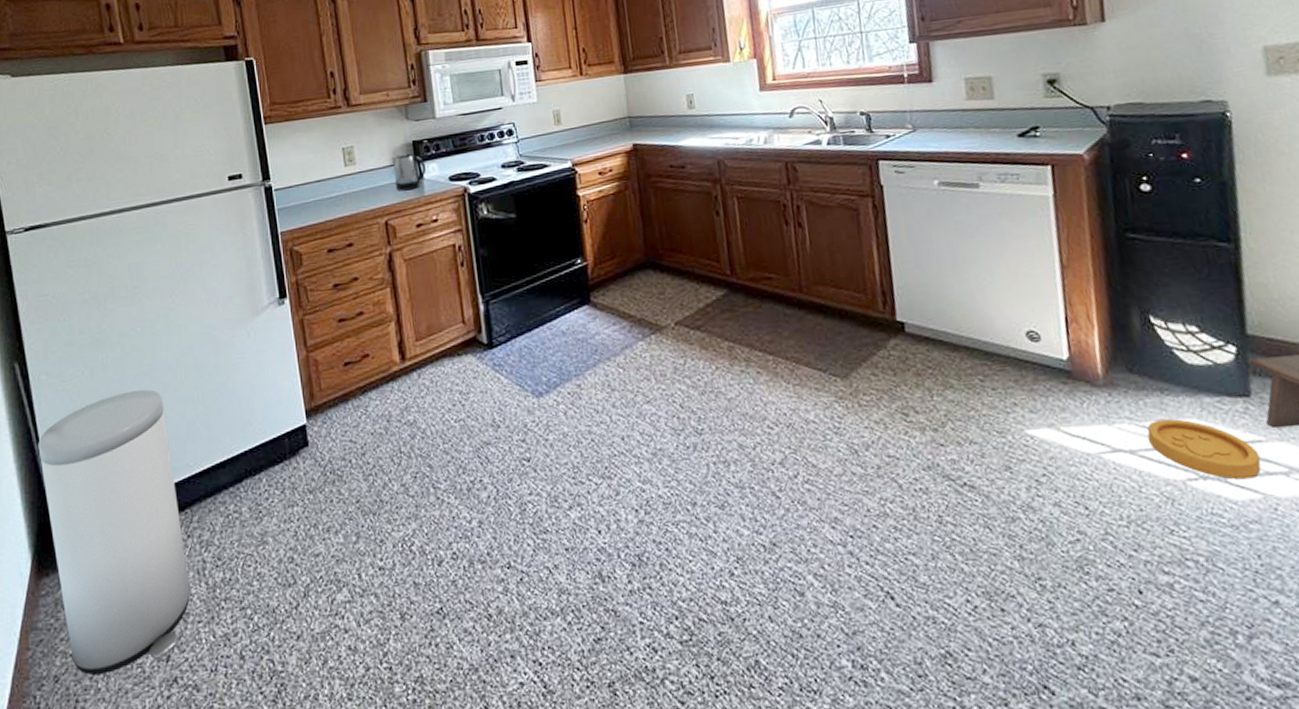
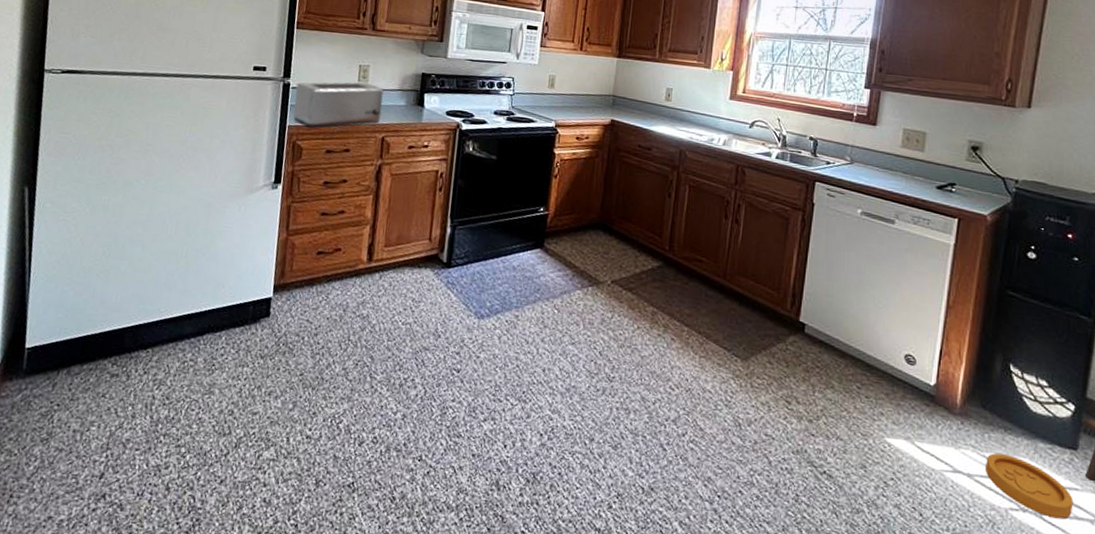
pedal bin: present [38,389,191,675] -> none [15,234,151,478]
toaster: none [278,165,379,231] -> present [293,81,384,129]
kettle: present [391,153,426,191] -> none [397,82,429,116]

